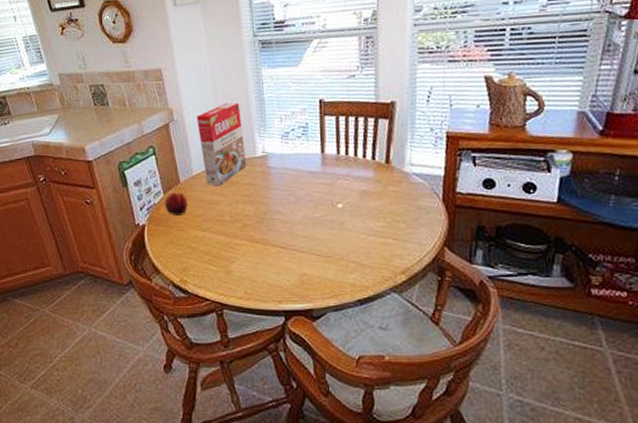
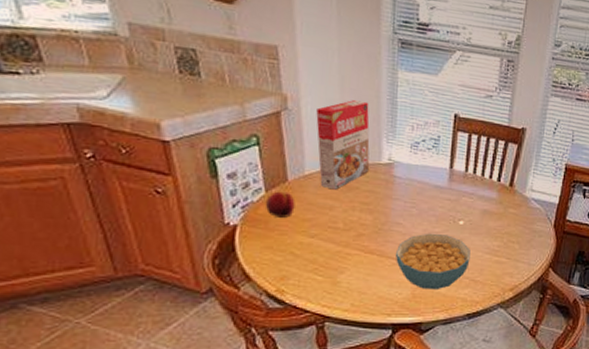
cereal bowl: none [279,218,354,276] -> present [395,233,471,291]

